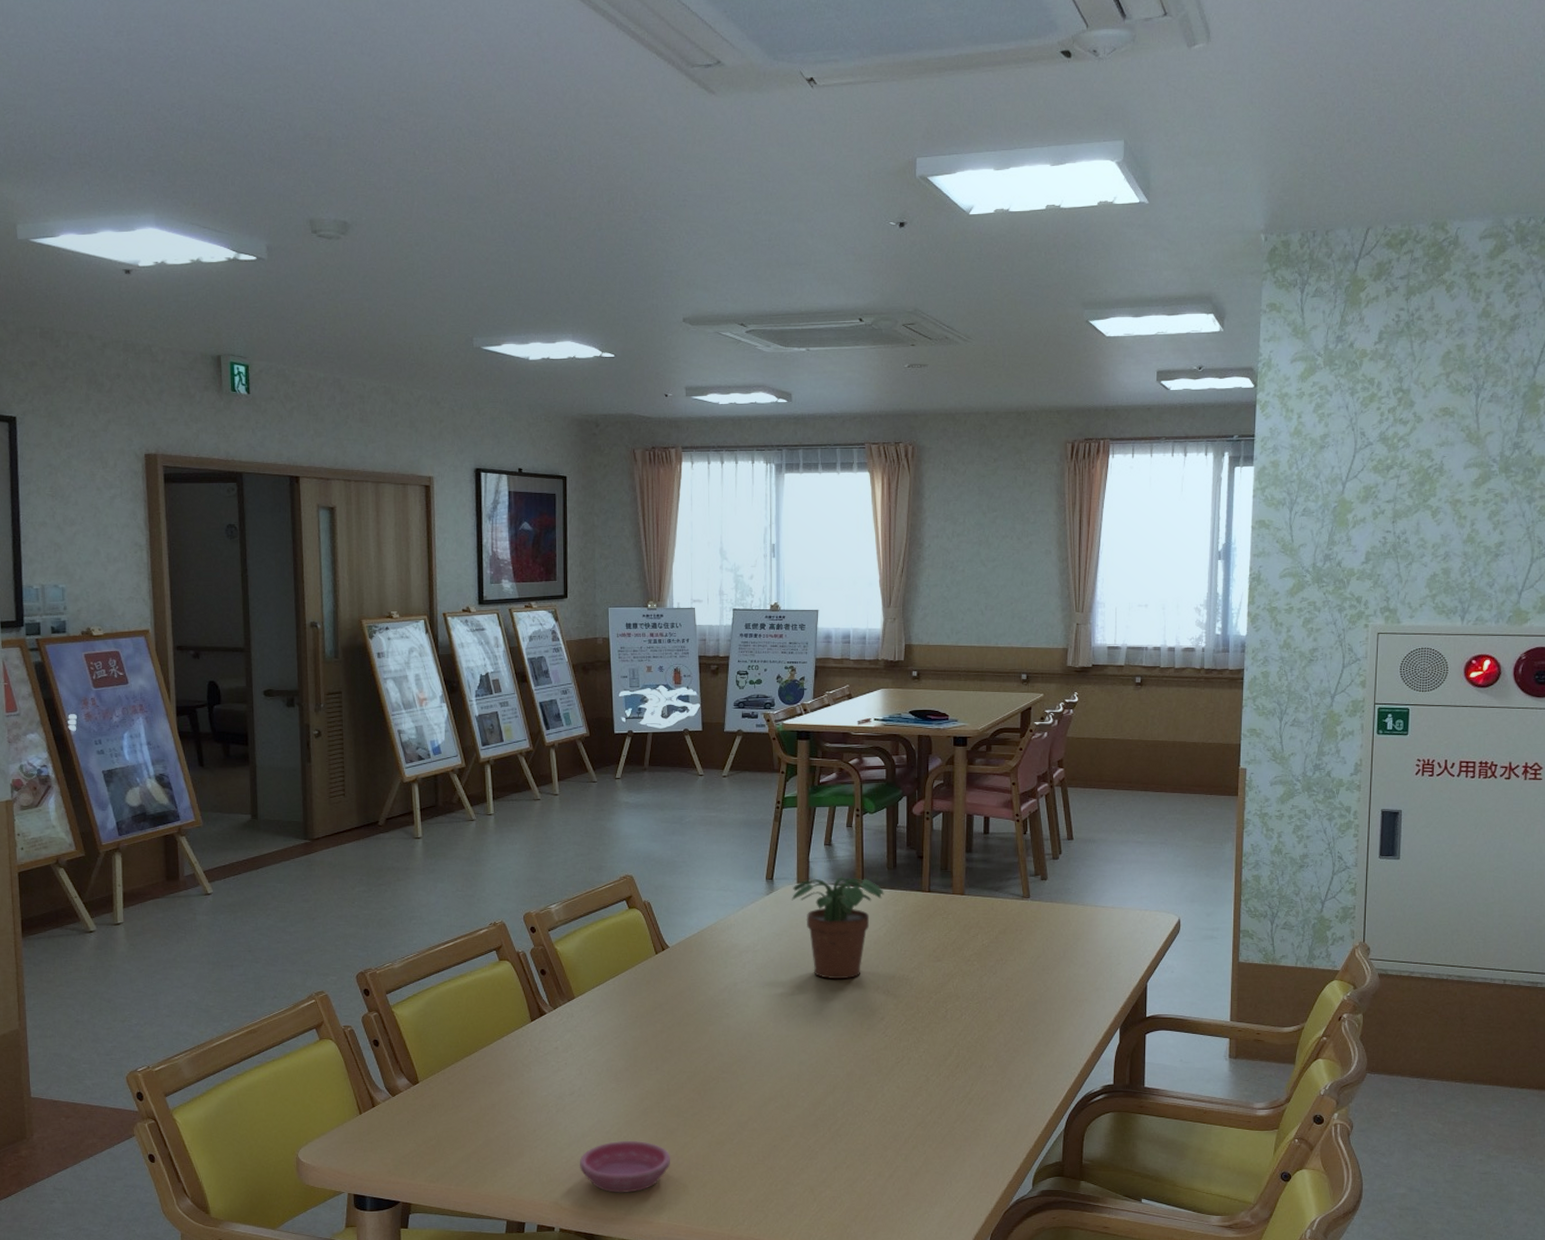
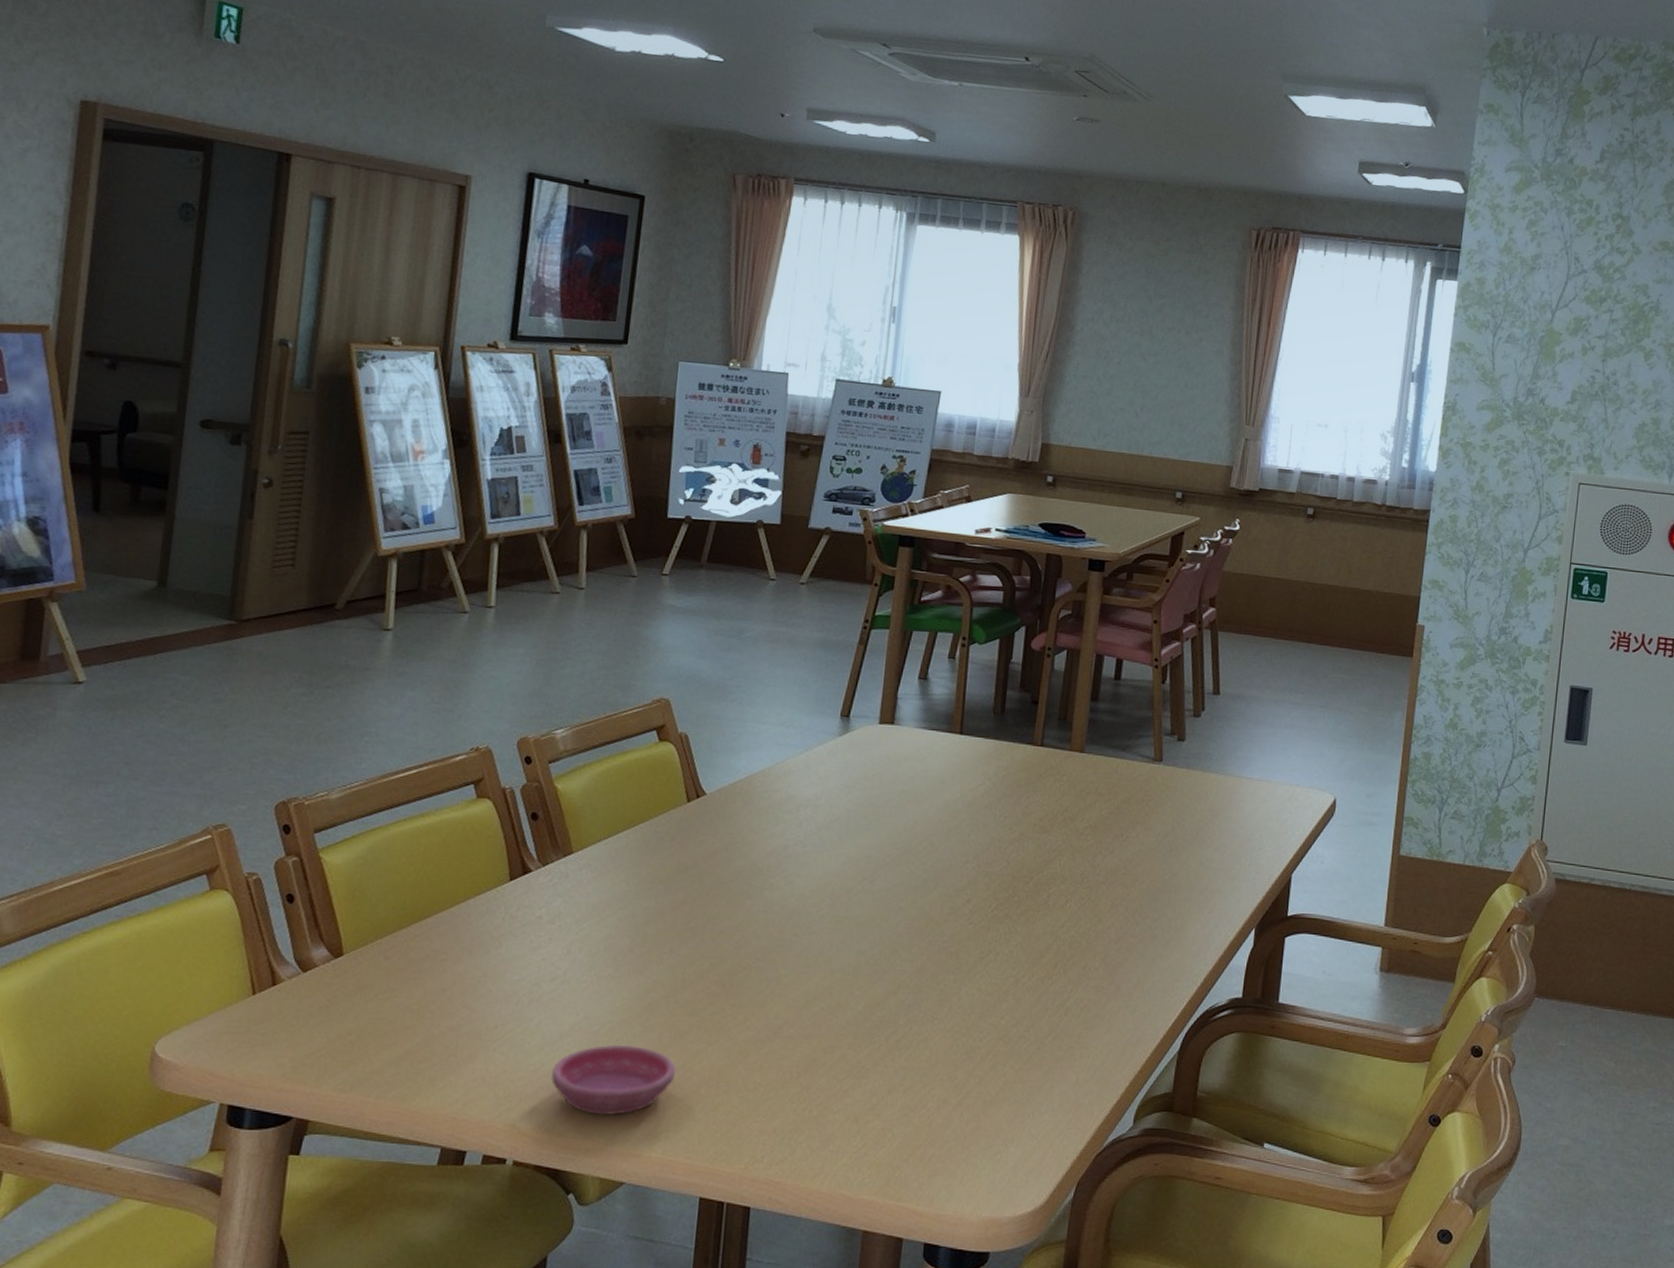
potted plant: present [791,877,884,979] -> none [869,719,987,848]

